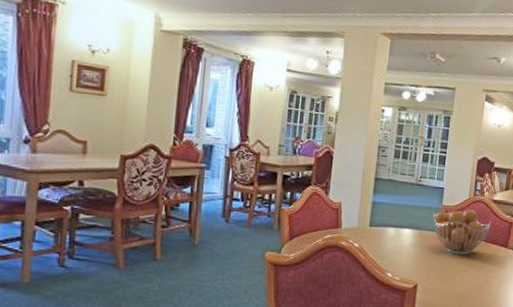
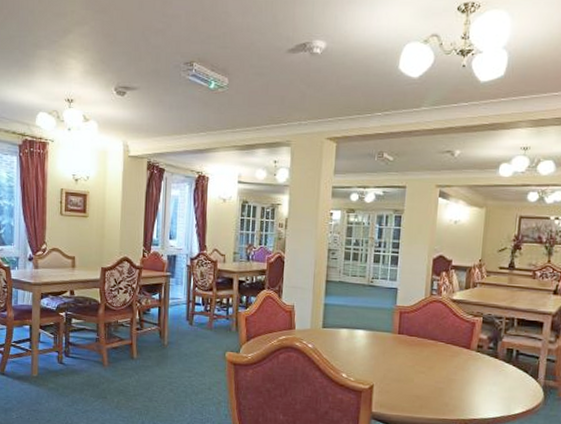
fruit basket: present [432,209,492,255] -> none [386,310,451,356]

